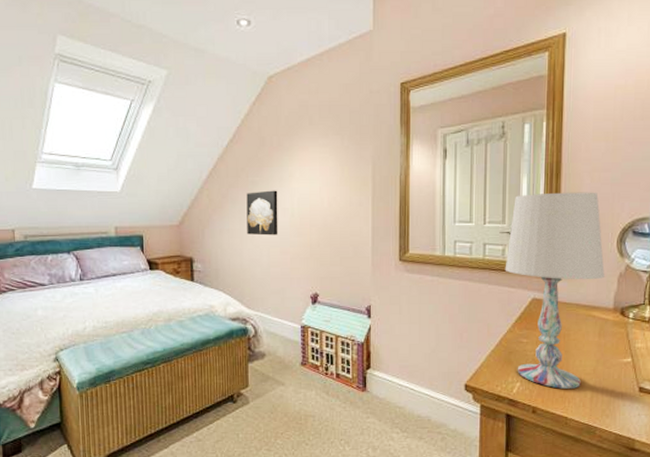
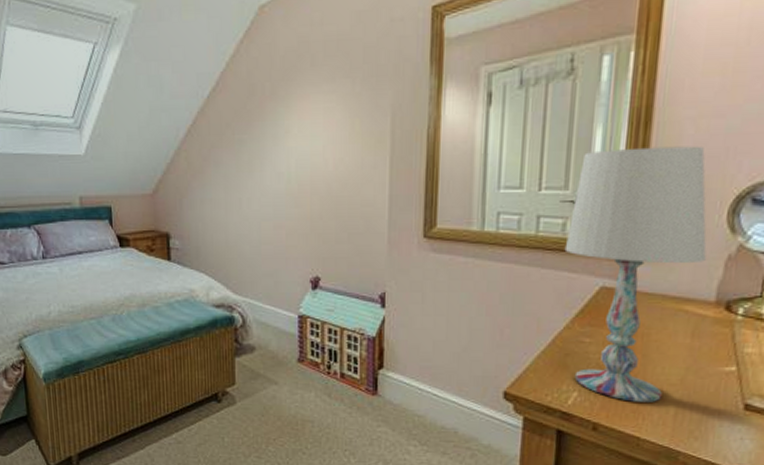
wall art: present [246,190,278,236] -> none [232,150,271,206]

